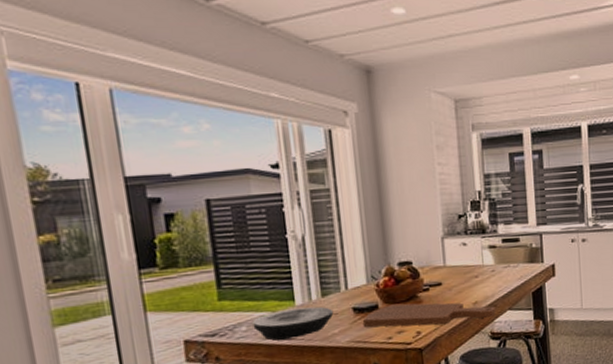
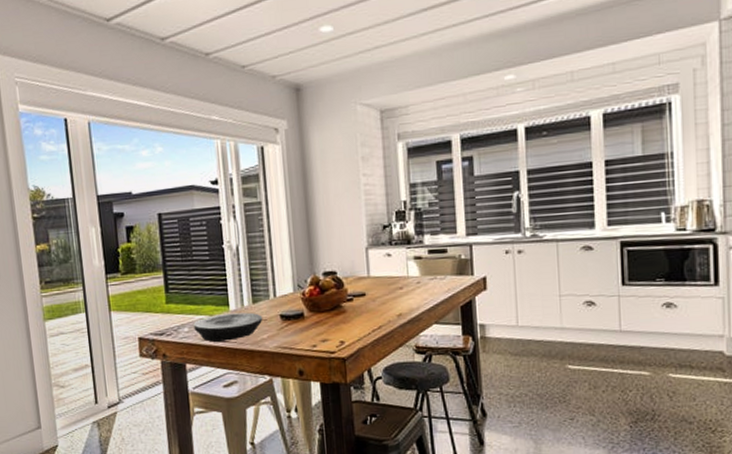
cutting board: present [362,302,496,327] -> none [289,312,421,336]

